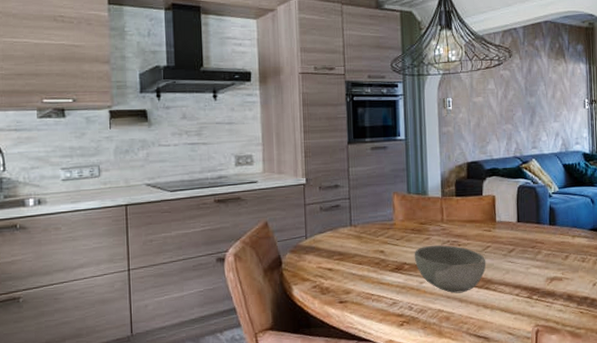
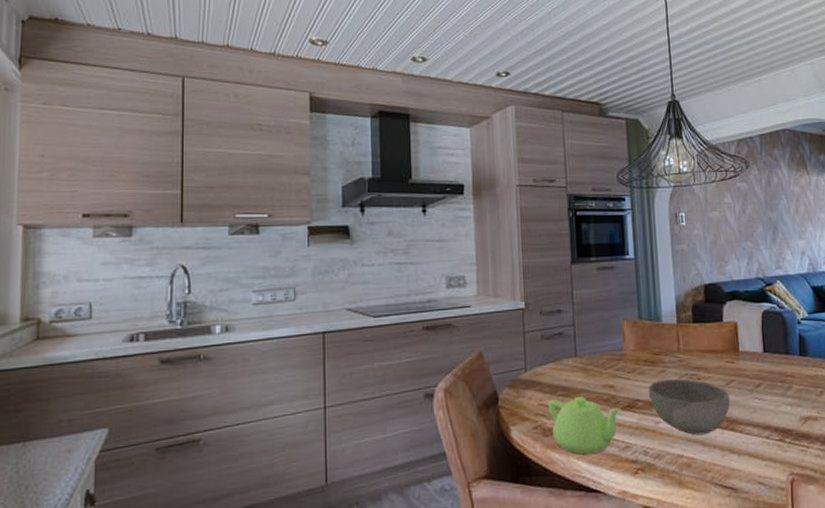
teapot: none [325,260,390,310] -> present [547,396,621,455]

